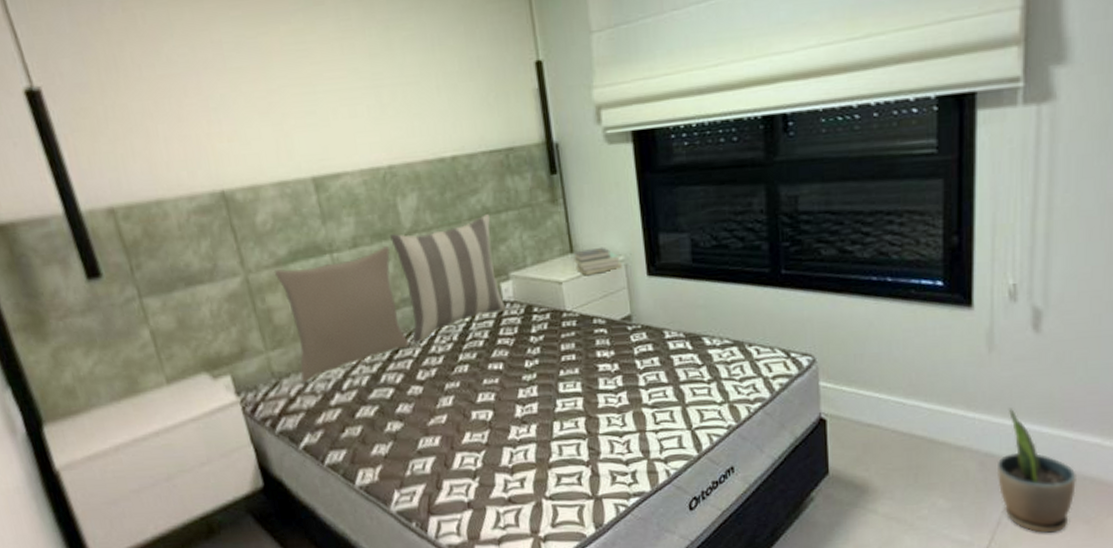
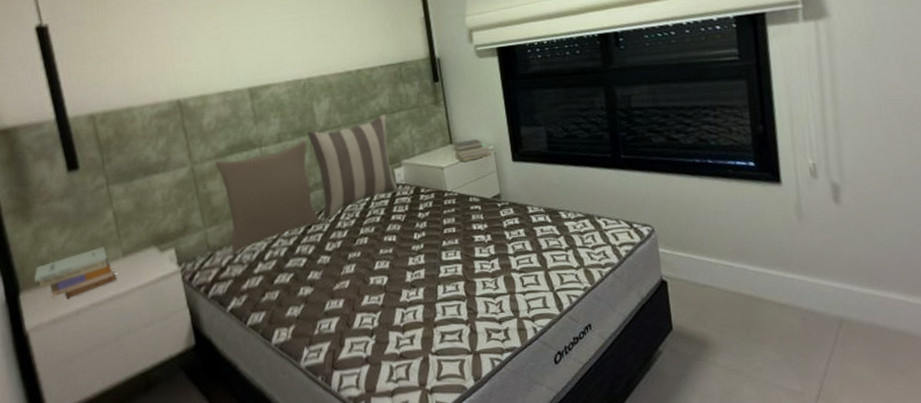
books: none [58,372,163,432] -> present [33,246,117,298]
potted plant: present [996,407,1076,533] -> none [817,269,889,383]

